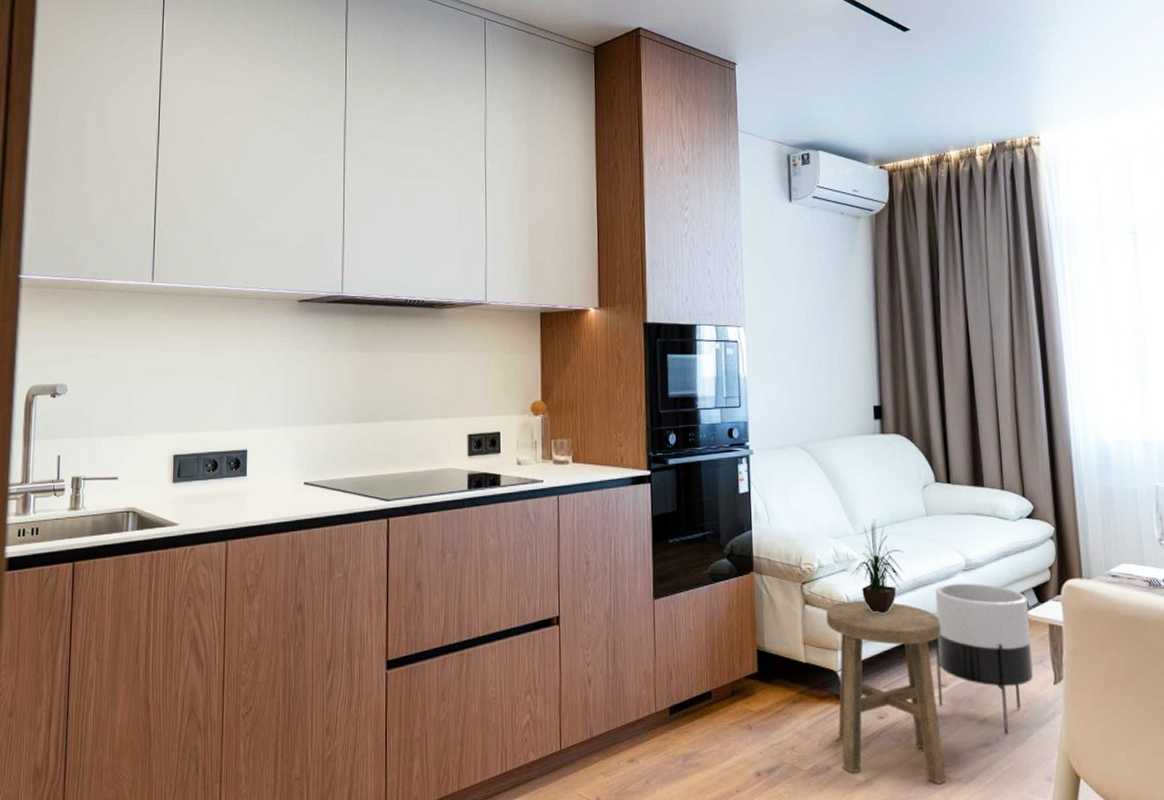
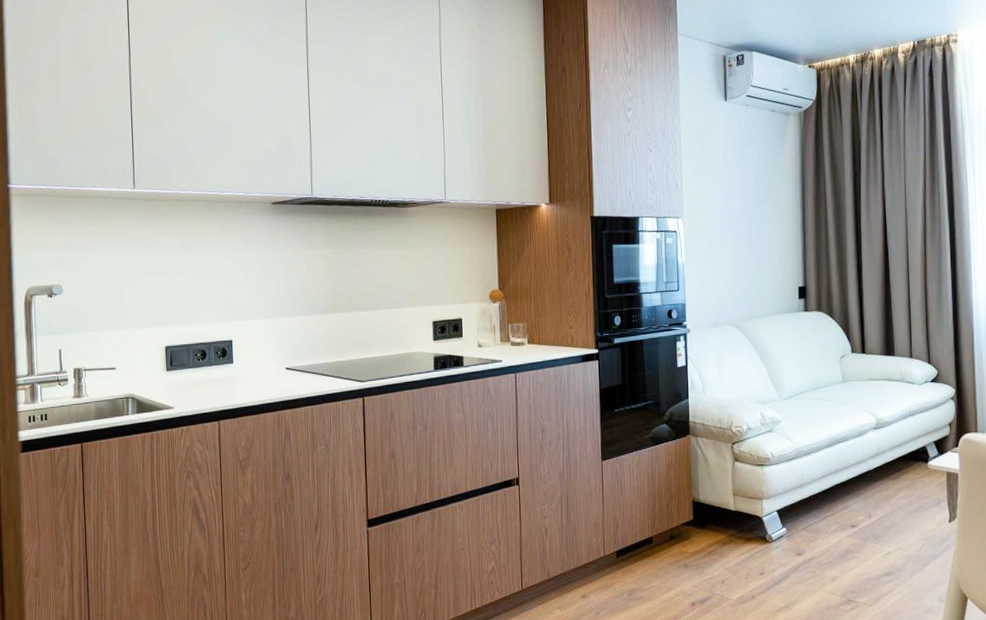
stool: present [826,601,947,784] -> none [753,457,854,607]
potted plant: present [850,518,904,614] -> none [775,386,823,468]
planter: present [934,583,1034,734] -> none [847,439,932,565]

